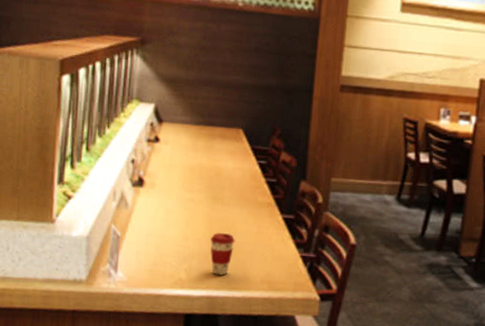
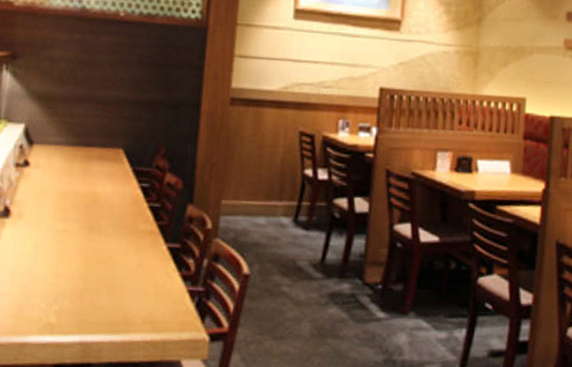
coffee cup: present [210,233,235,275] -> none [85,267,114,317]

